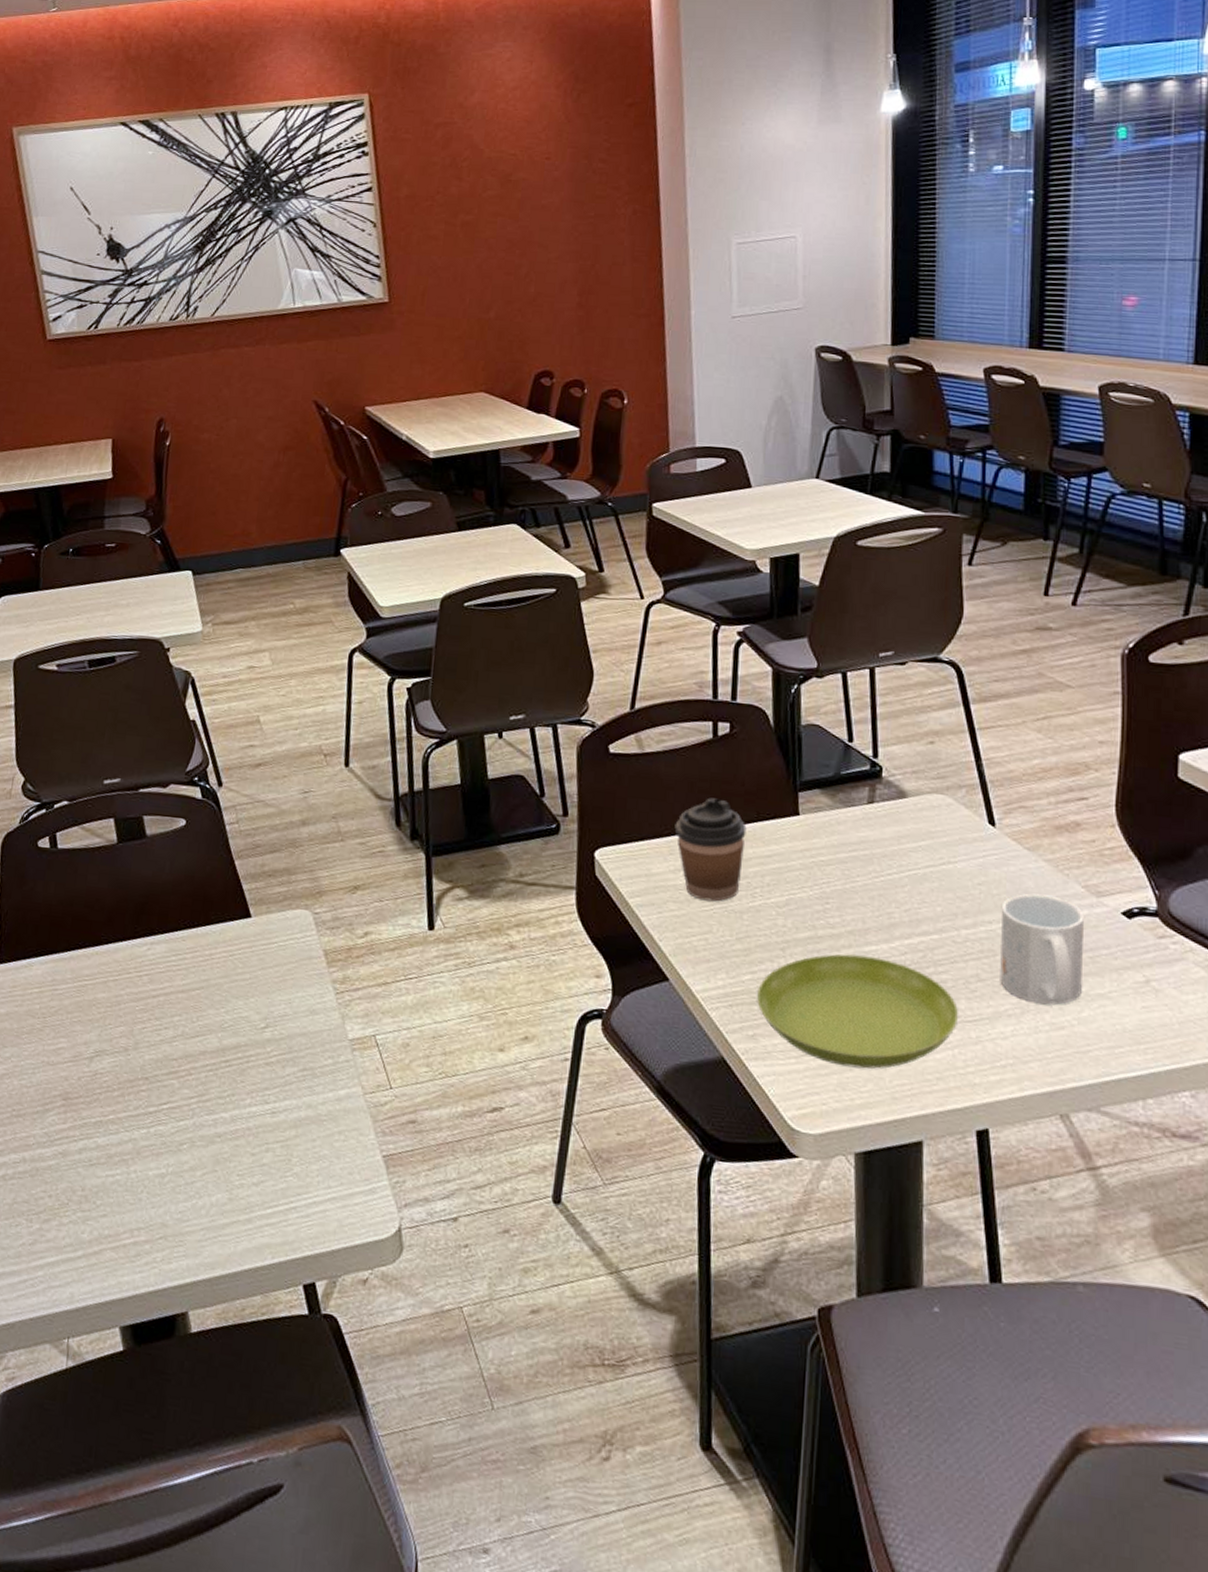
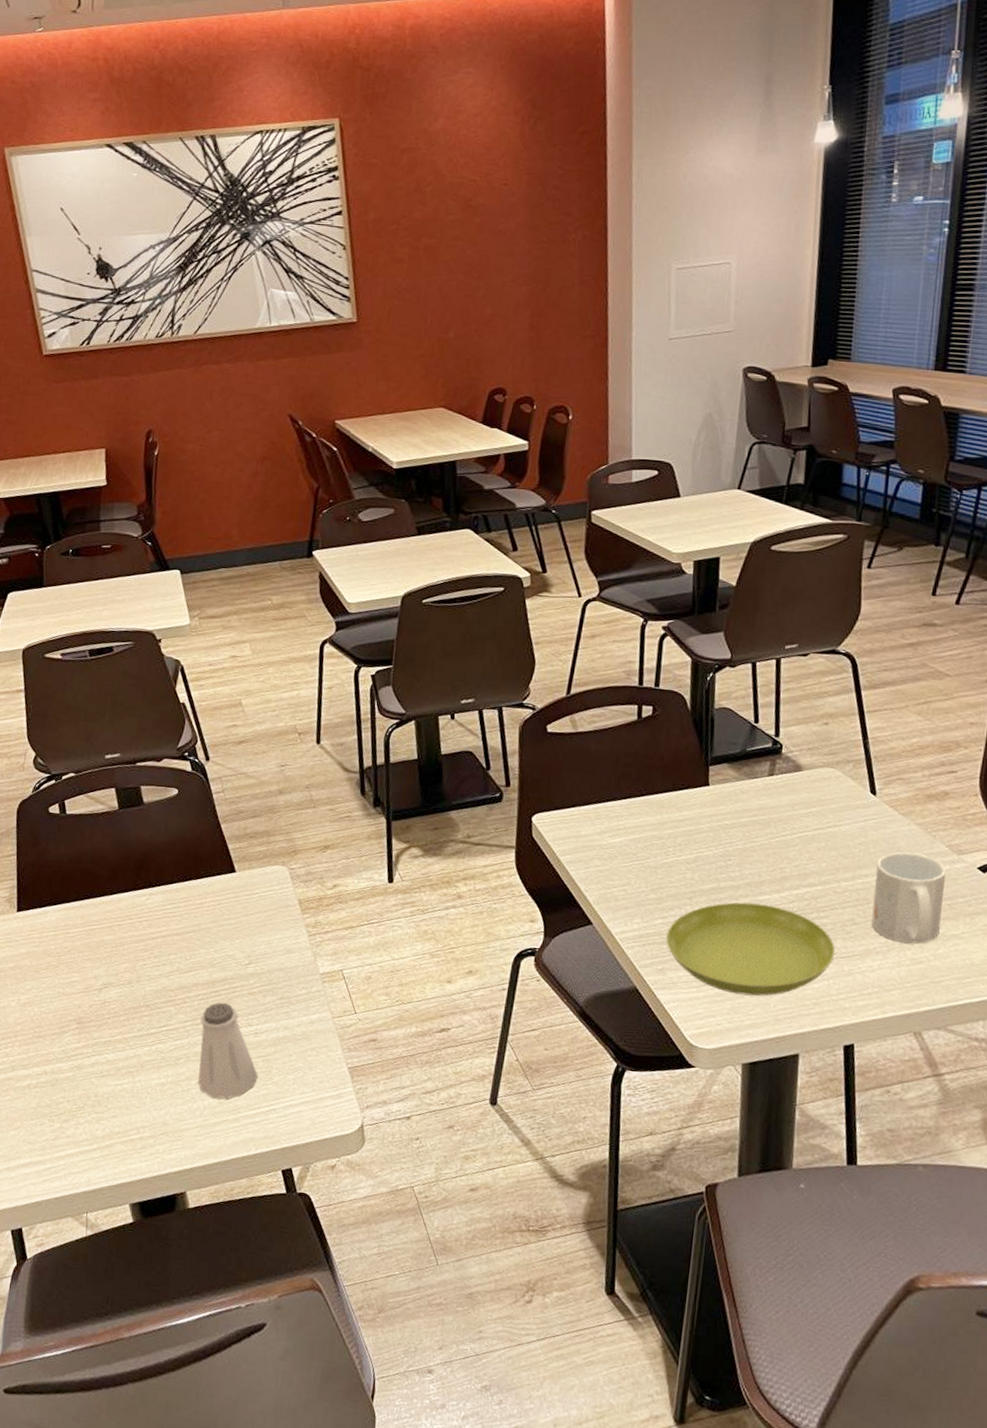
saltshaker: none [204,1074,276,1195] -> present [198,1002,258,1099]
coffee cup: present [674,797,747,902] -> none [601,771,664,859]

